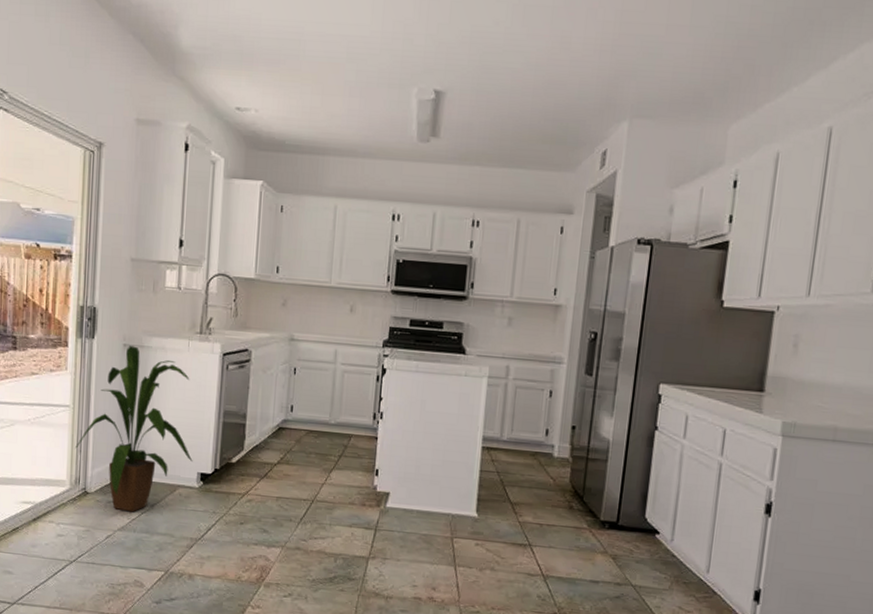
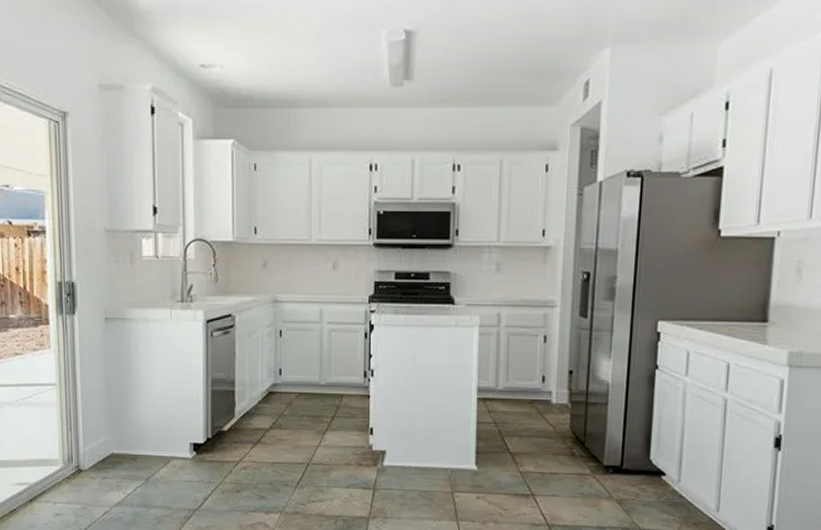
house plant: present [75,345,193,512] -> none [65,319,184,487]

